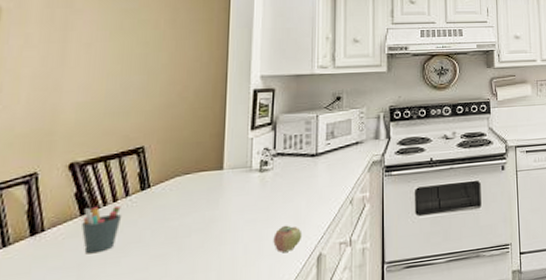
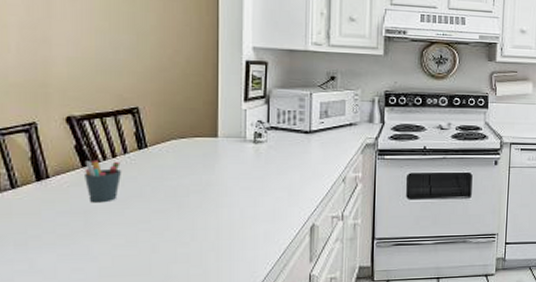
apple: present [273,225,303,252] -> none [268,195,296,219]

